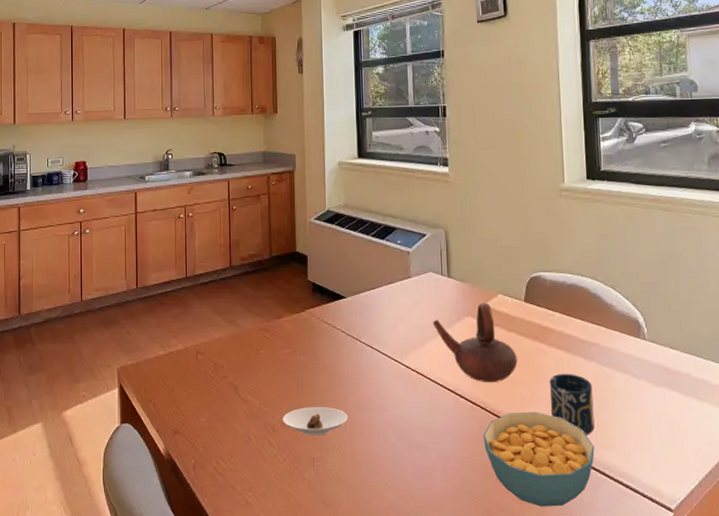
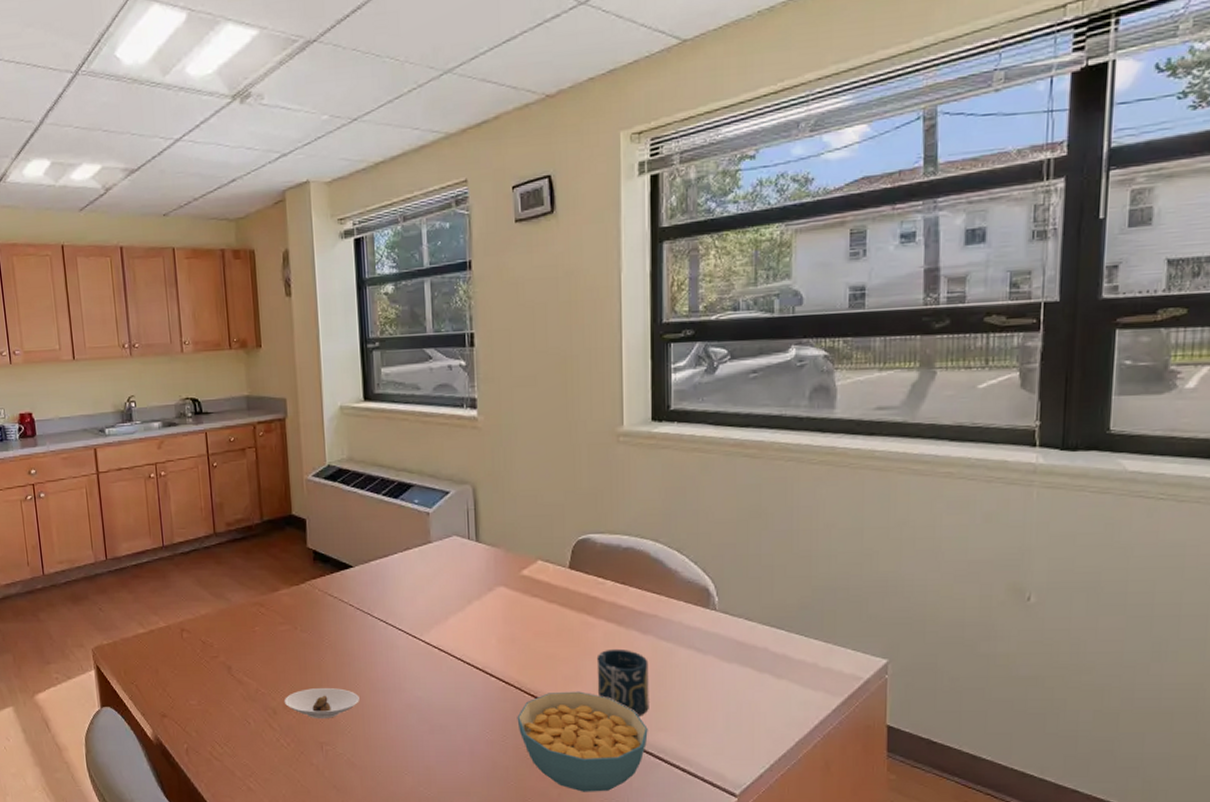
teapot: present [432,302,517,383] -> none [457,570,559,661]

